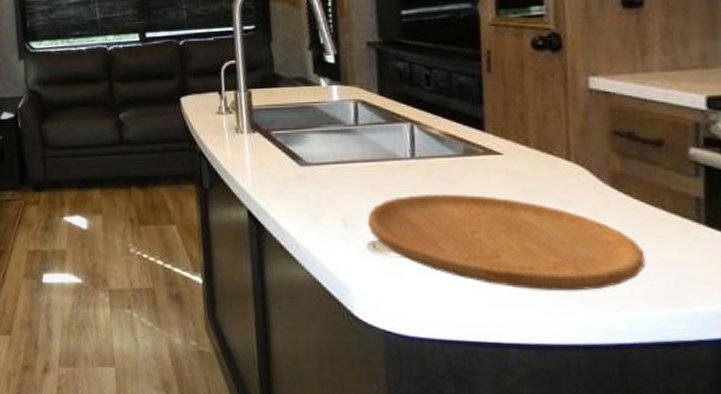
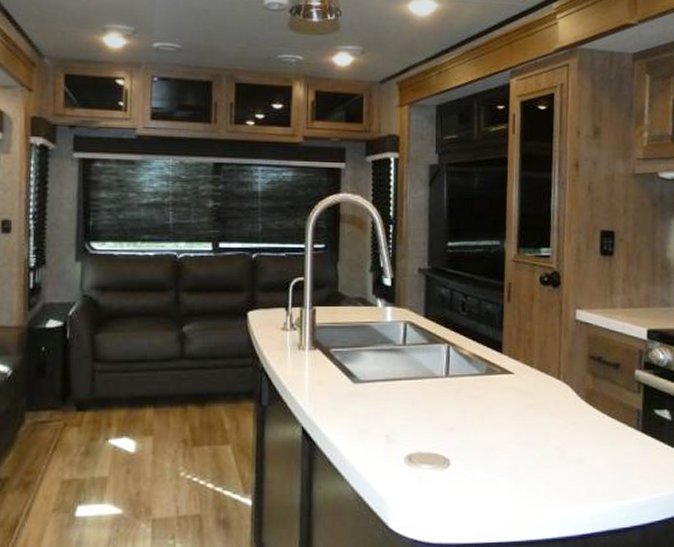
cutting board: present [367,193,646,291] -> none [406,409,604,492]

